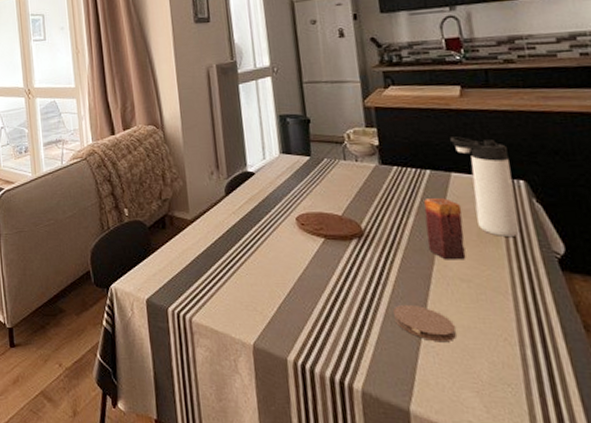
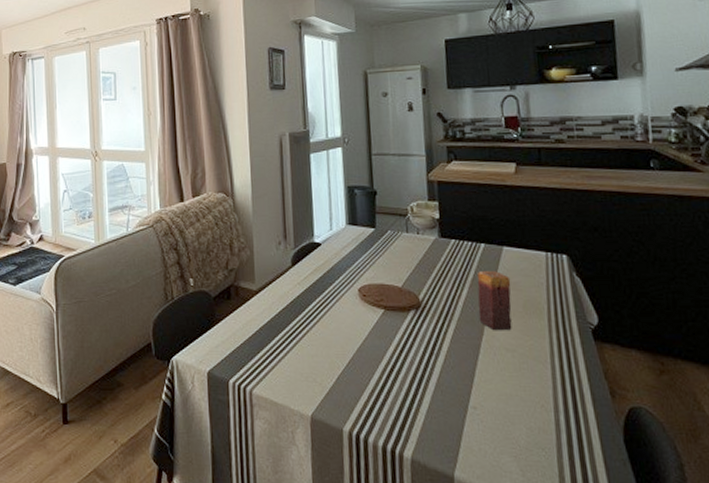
coaster: present [393,304,456,343] -> none [443,373,499,410]
thermos bottle: present [450,136,520,236] -> none [504,212,560,308]

